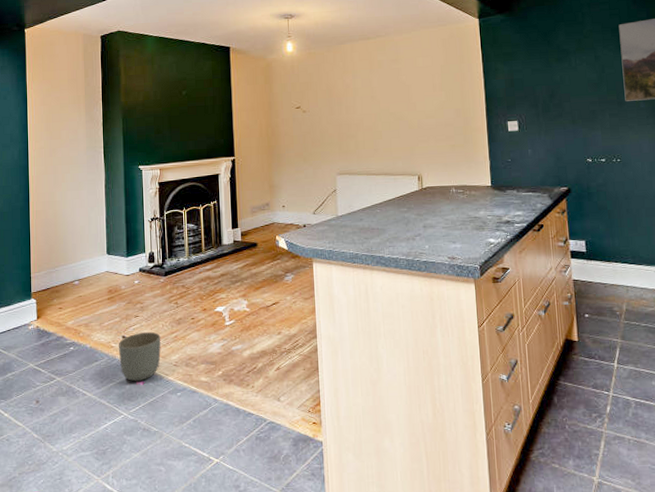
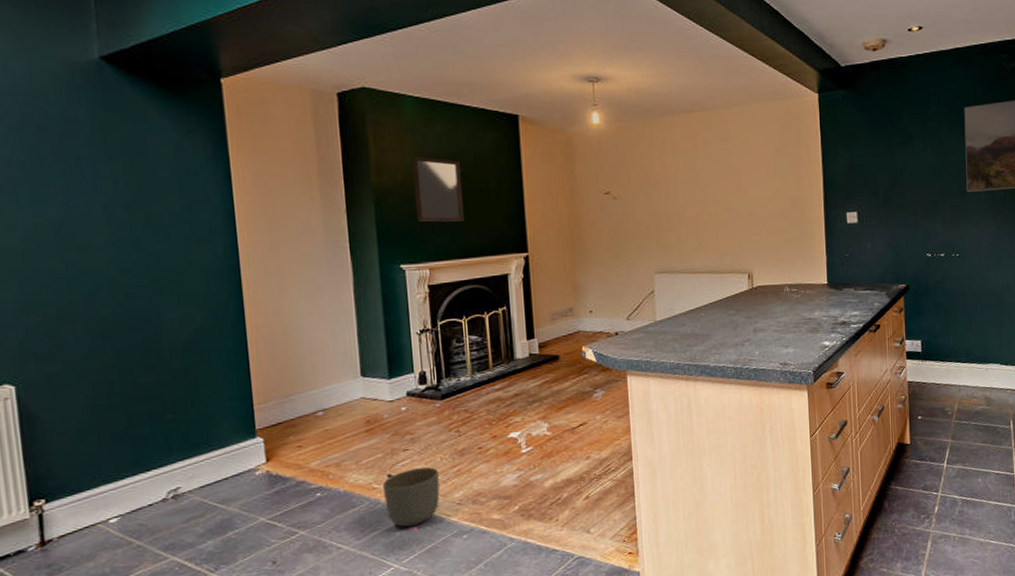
home mirror: none [150,81,187,132] -> present [411,156,465,222]

